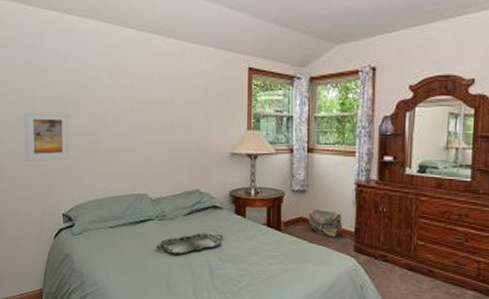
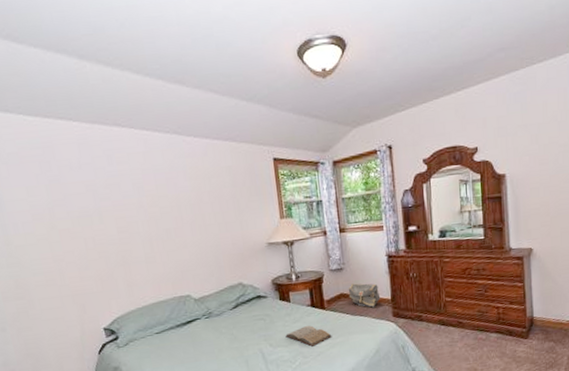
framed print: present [23,111,71,162] -> none [42,224,103,282]
serving tray: present [156,233,223,254] -> none [207,322,271,348]
book: none [236,245,285,268] -> present [285,325,332,347]

